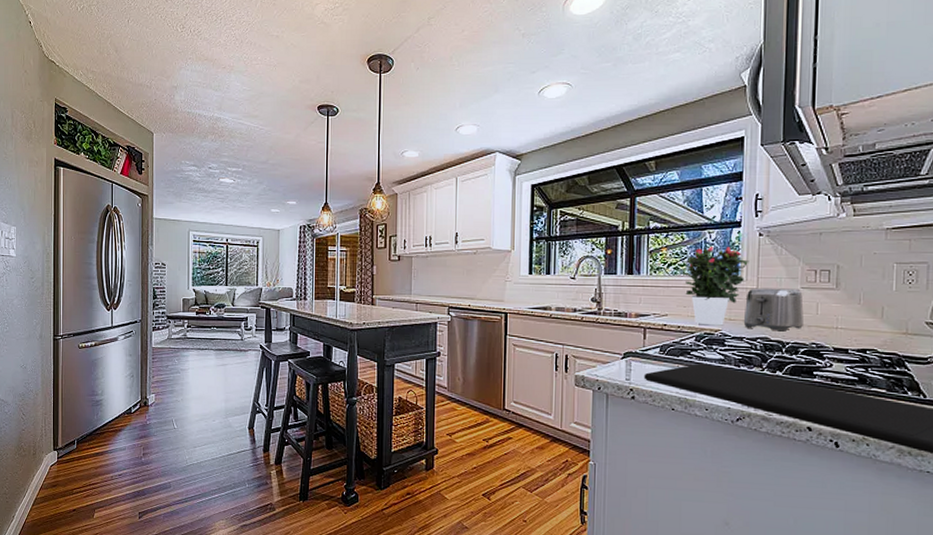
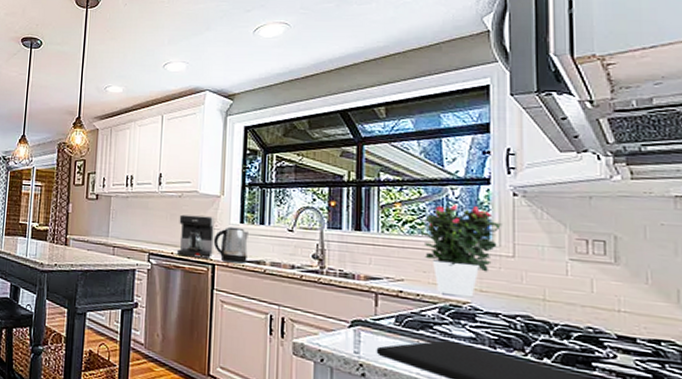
coffee maker: none [474,270,507,308] -> present [177,214,215,259]
kettle: none [505,278,536,310] -> present [213,227,248,264]
toaster: present [743,288,804,331] -> none [498,255,575,310]

